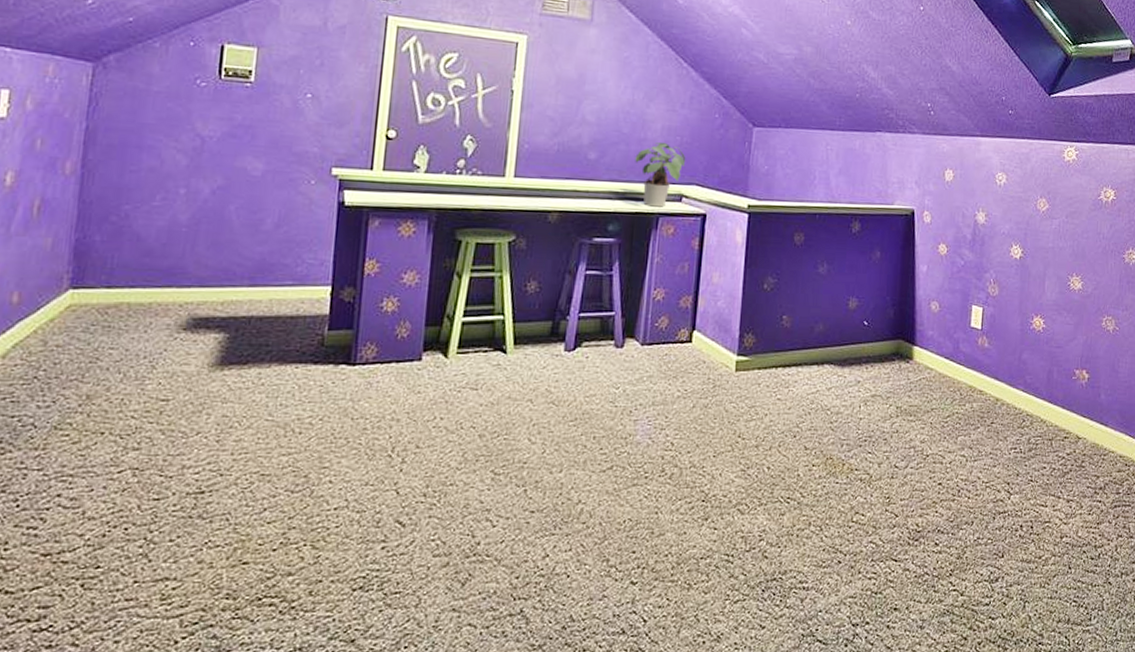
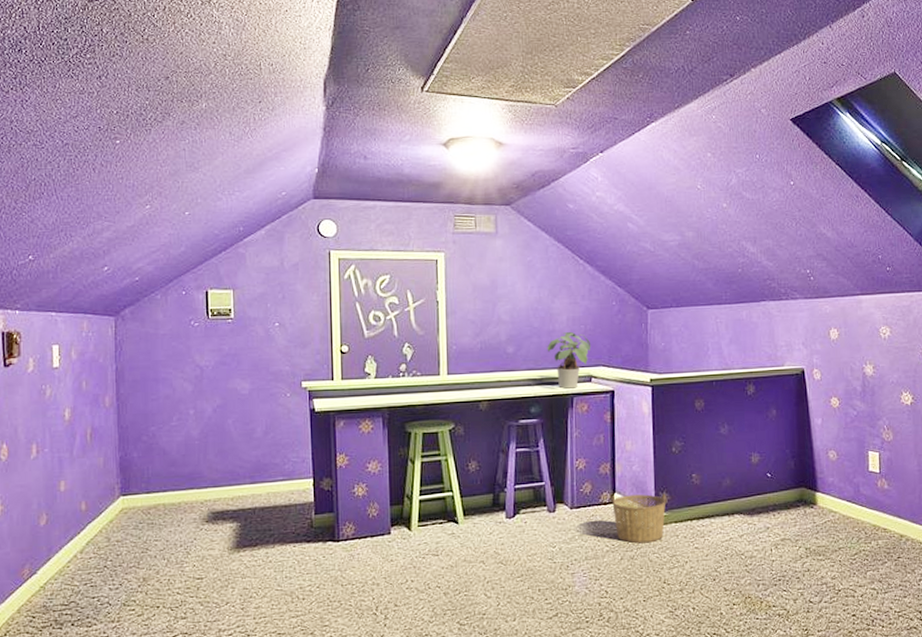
basket: none [689,334,752,390] -> present [612,493,667,544]

